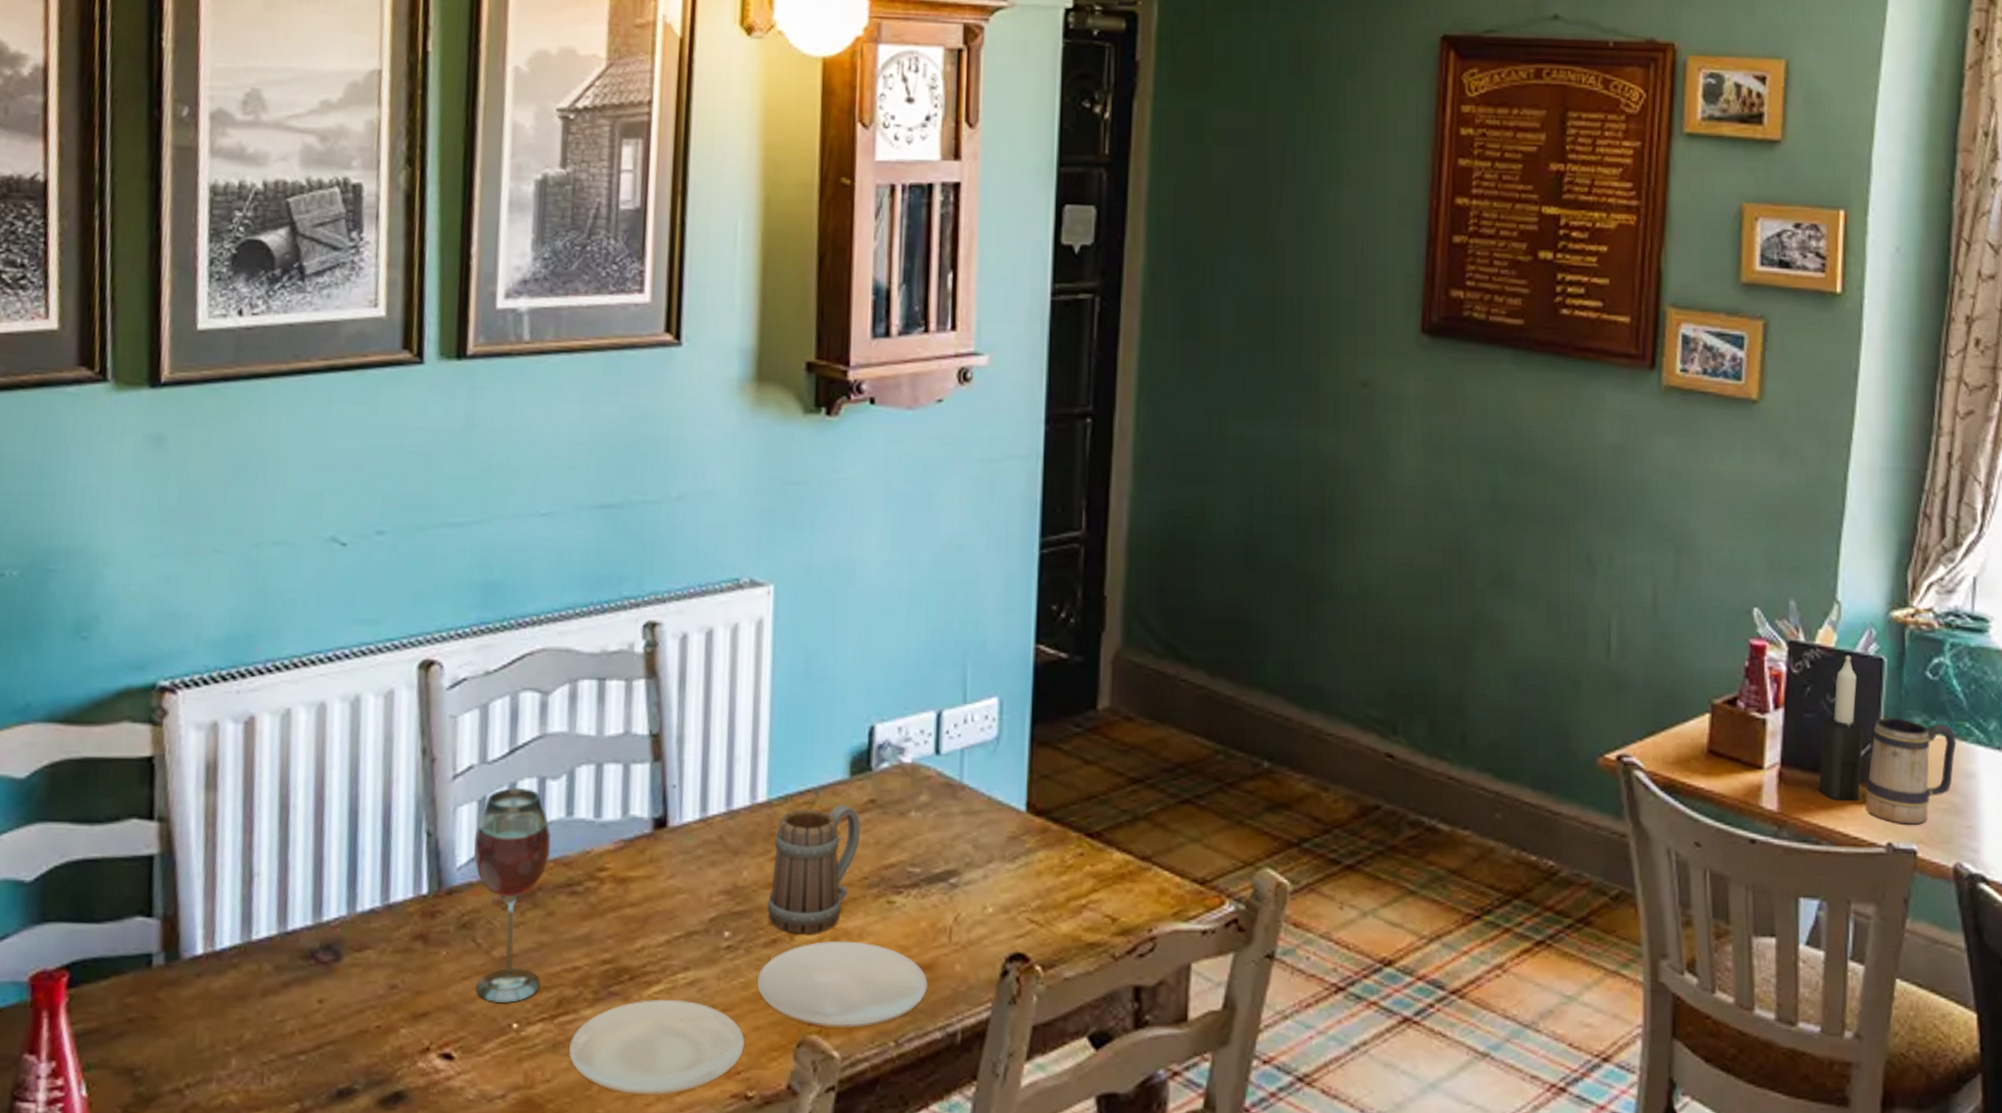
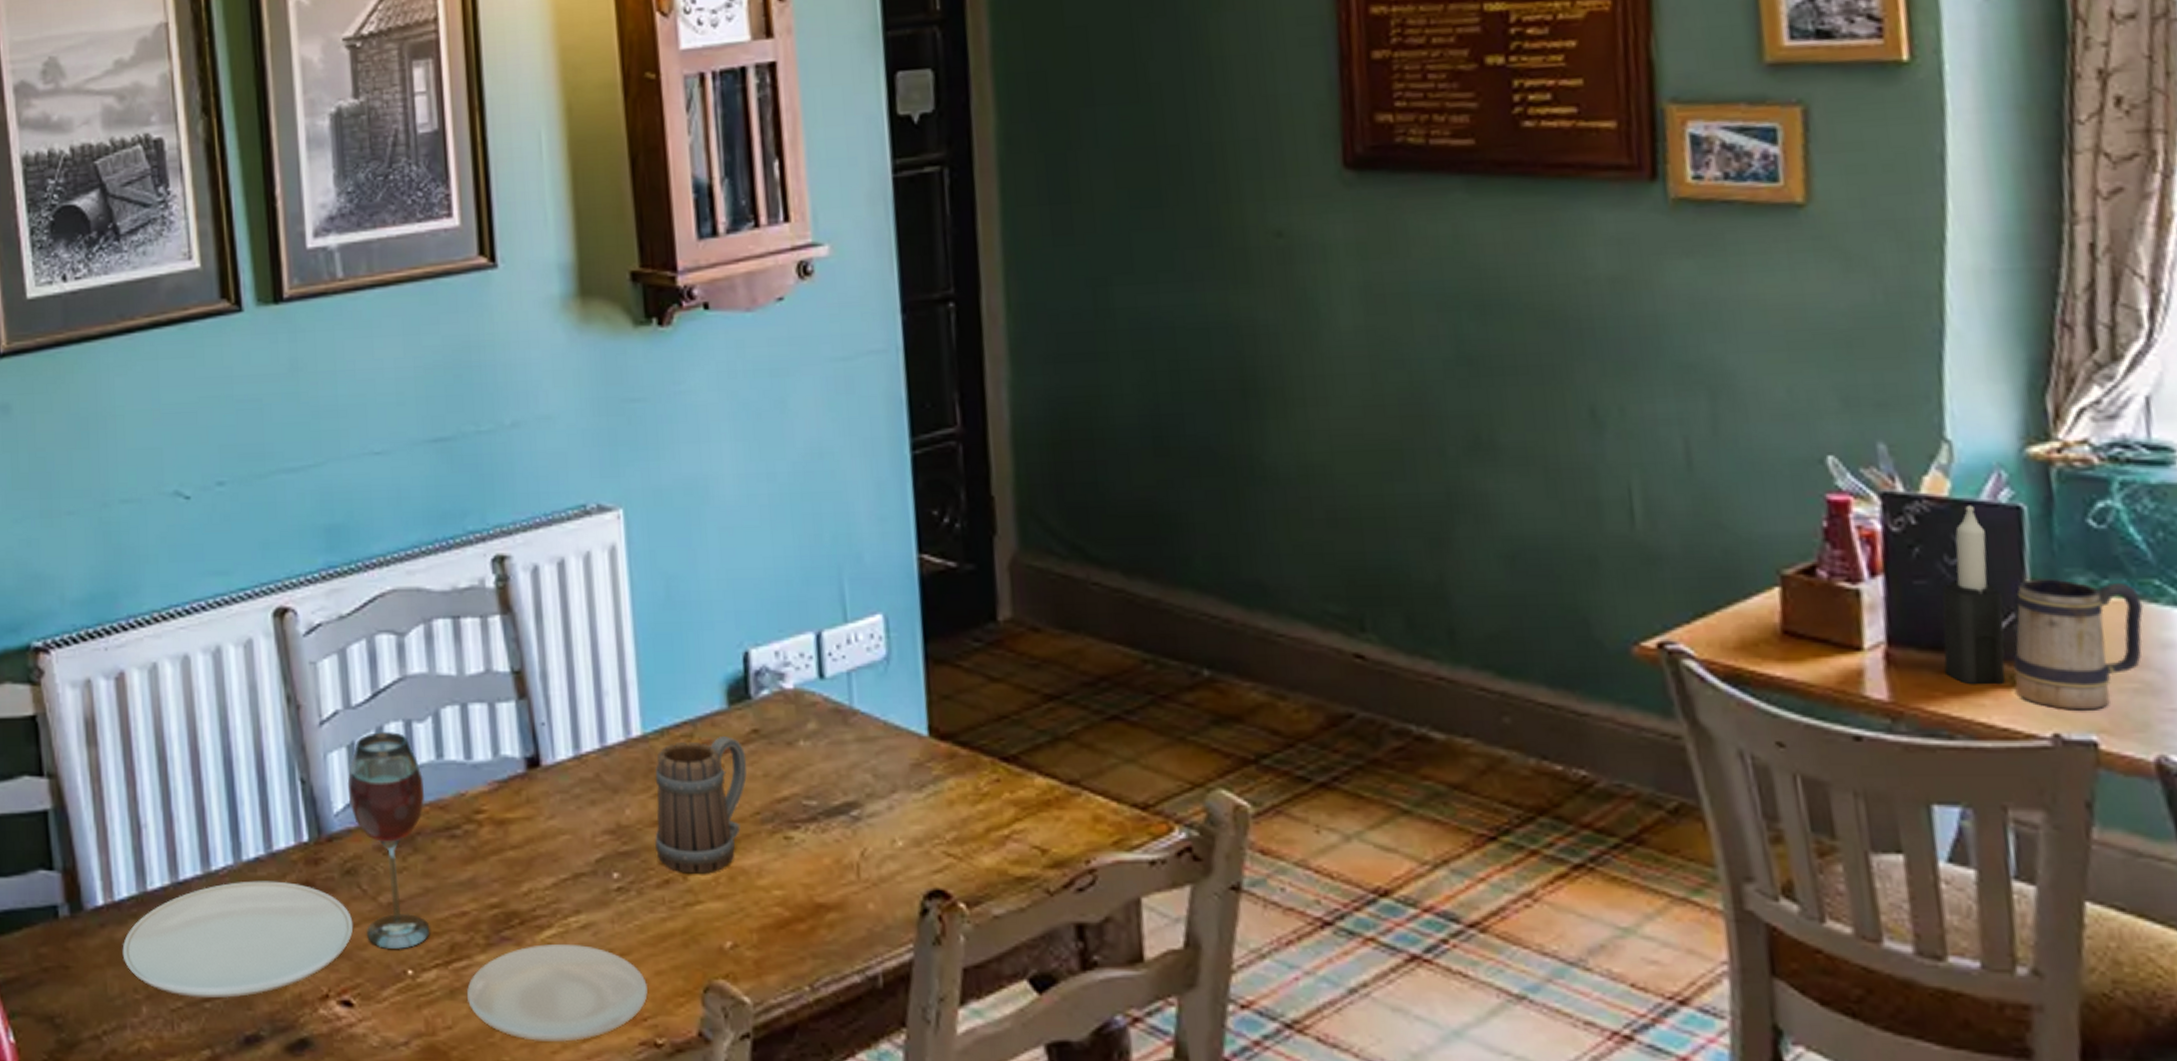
plate: none [217,932,464,1051] -> present [122,881,354,999]
plate: present [757,940,929,1028] -> none [654,880,841,972]

